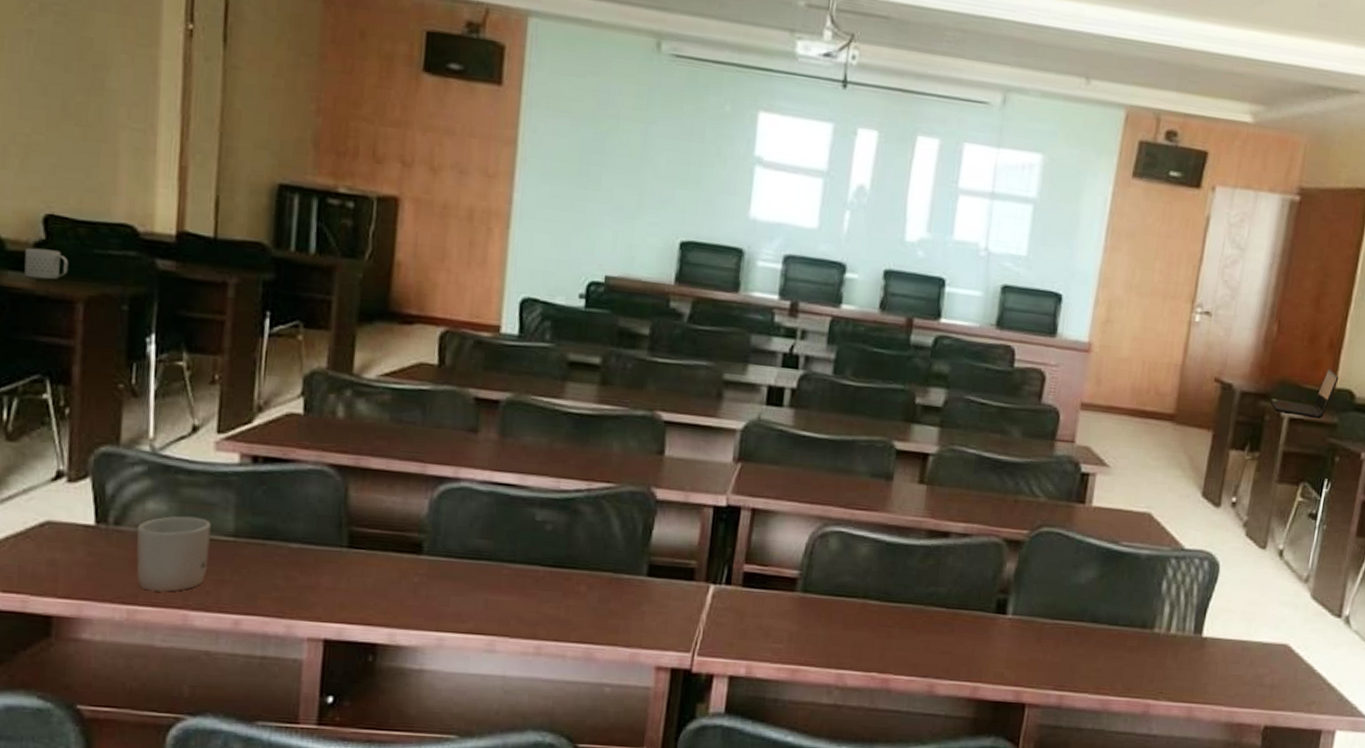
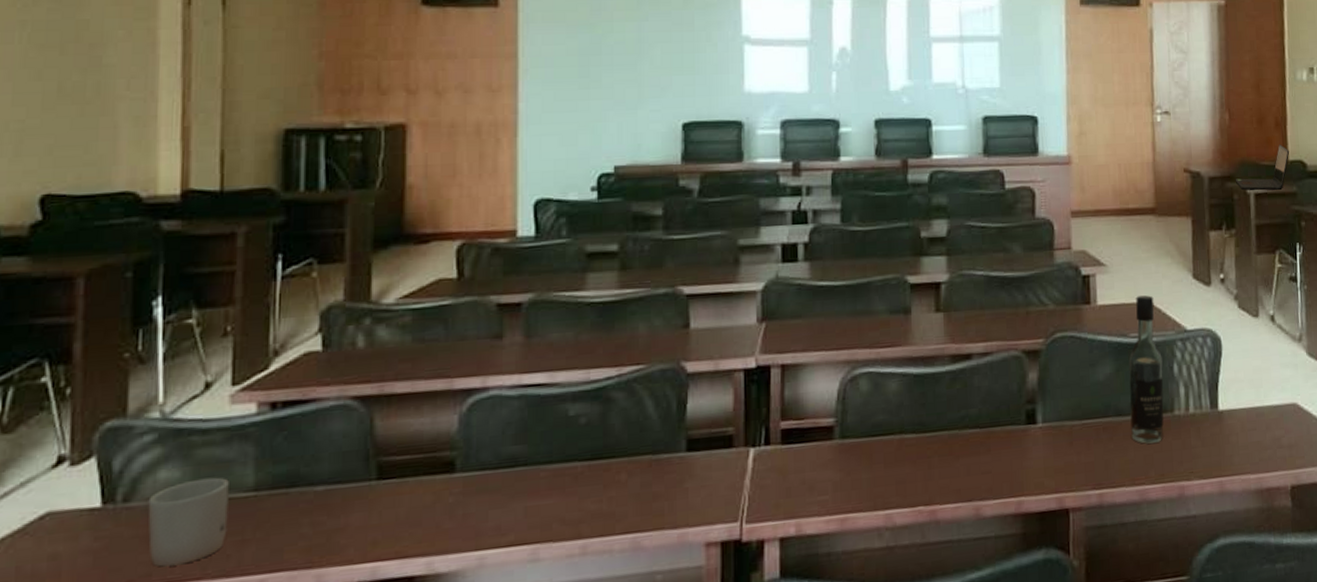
mug: present [24,247,69,280] -> none [19,229,68,261]
bottle: none [1103,504,1155,657] -> present [1129,295,1164,444]

